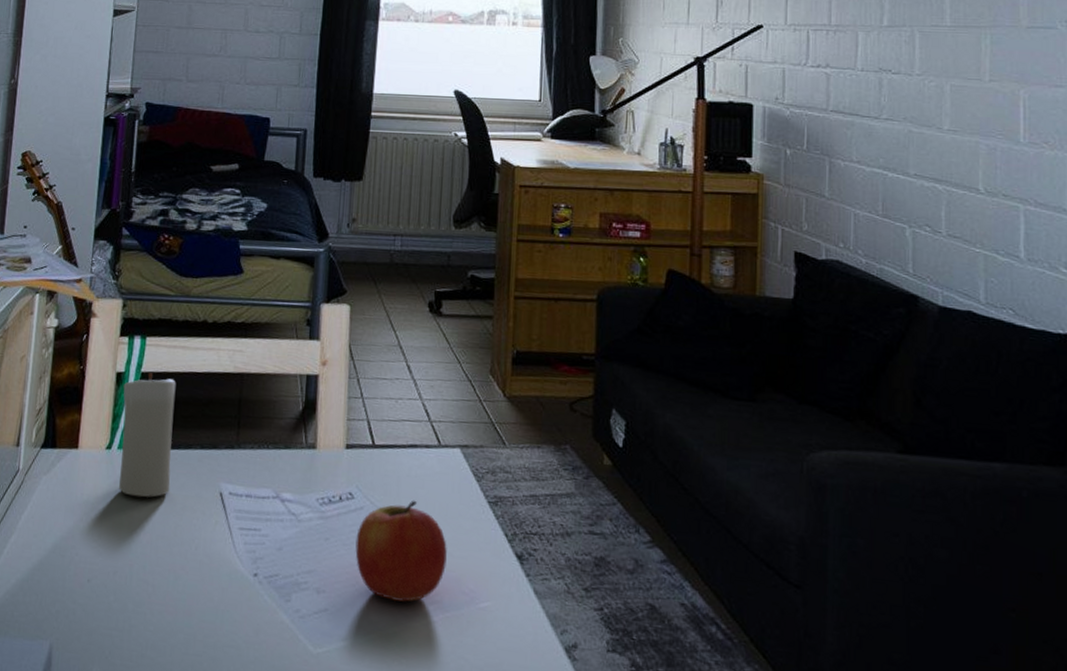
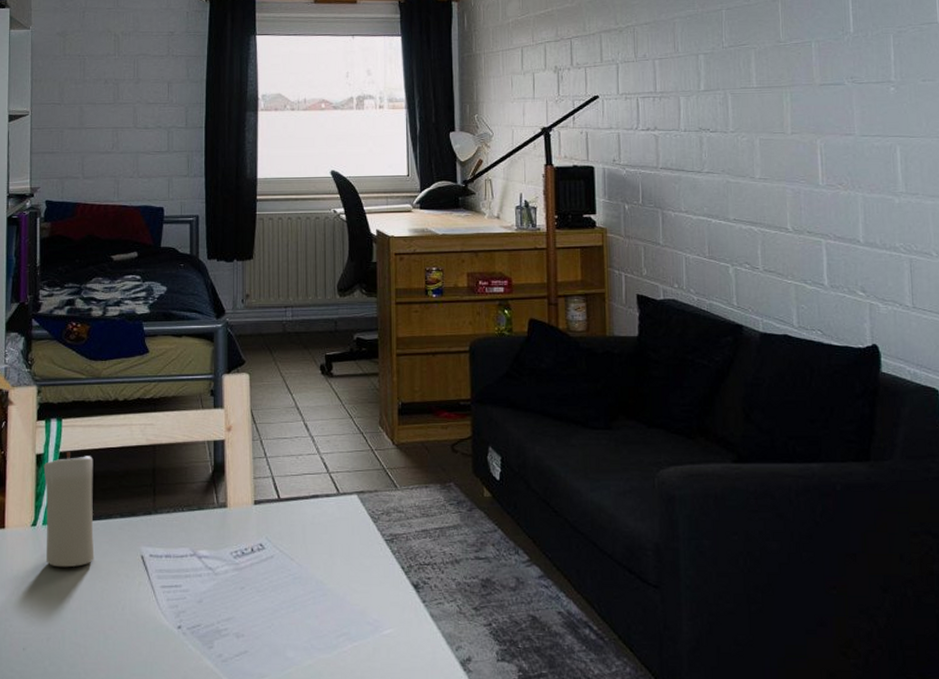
apple: present [355,500,447,602] -> none [269,545,351,638]

